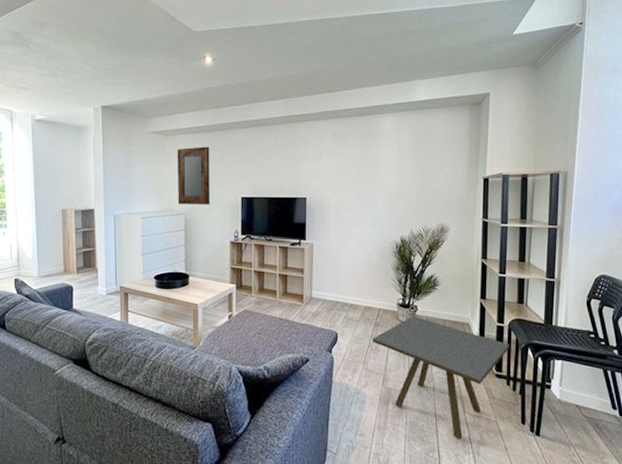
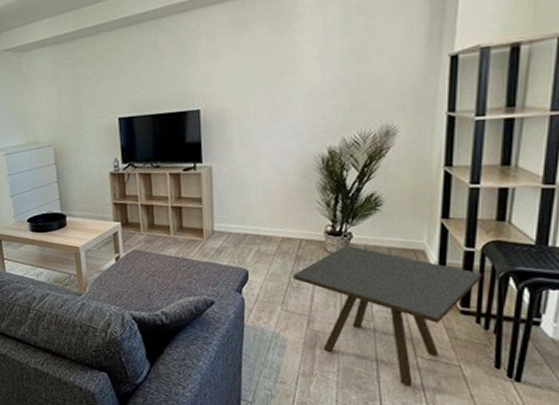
home mirror: present [177,146,210,206] -> none [35,59,81,135]

